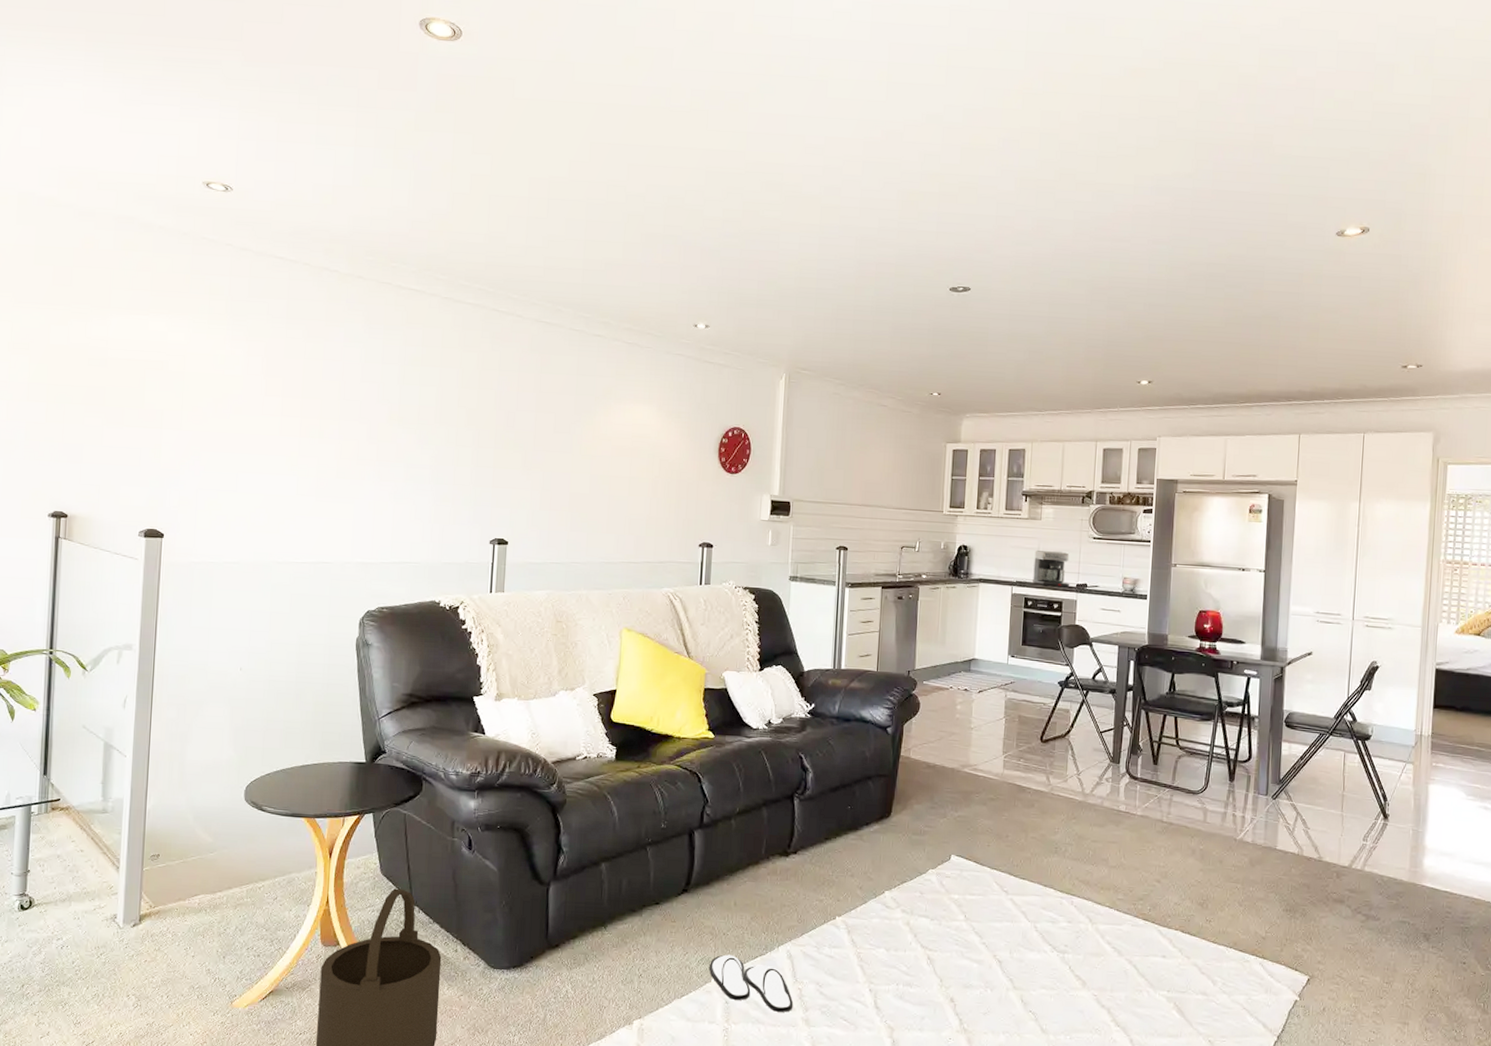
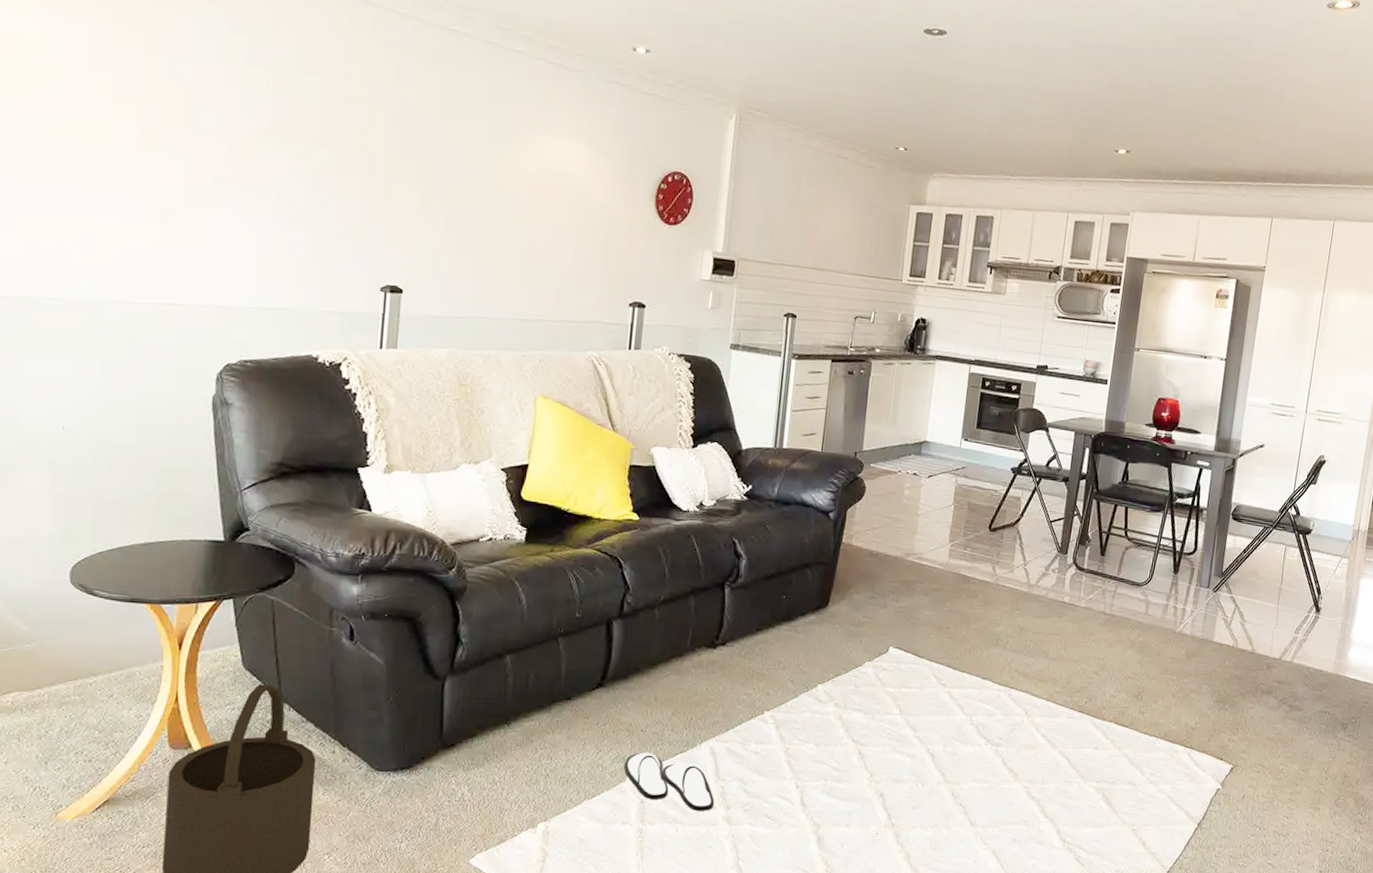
coffee maker: present [1033,551,1070,588] -> none [992,328,1032,369]

